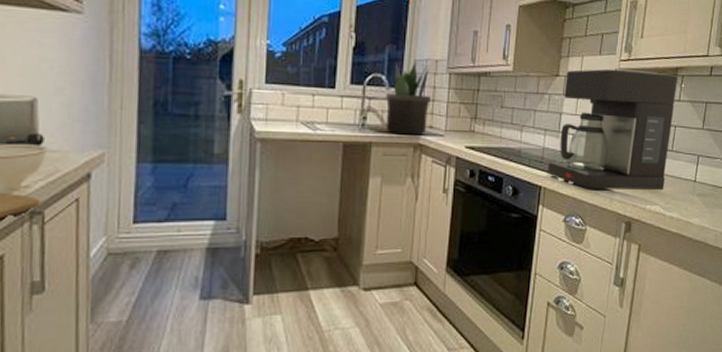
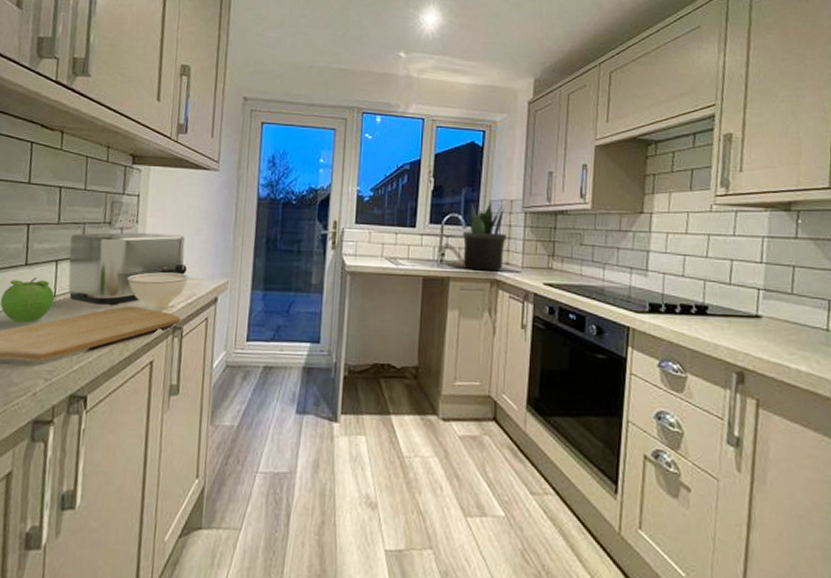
coffee maker: present [547,68,678,191] -> none [635,204,793,339]

